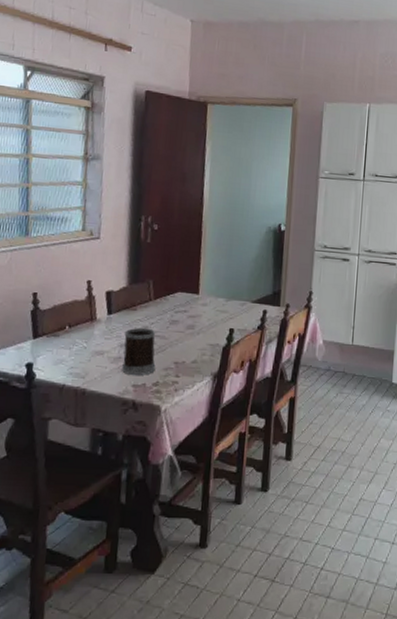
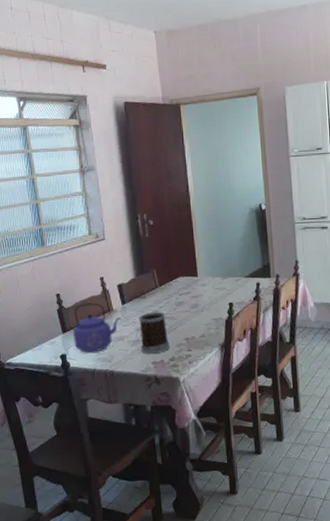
kettle: none [44,307,104,365] -> present [72,302,121,353]

